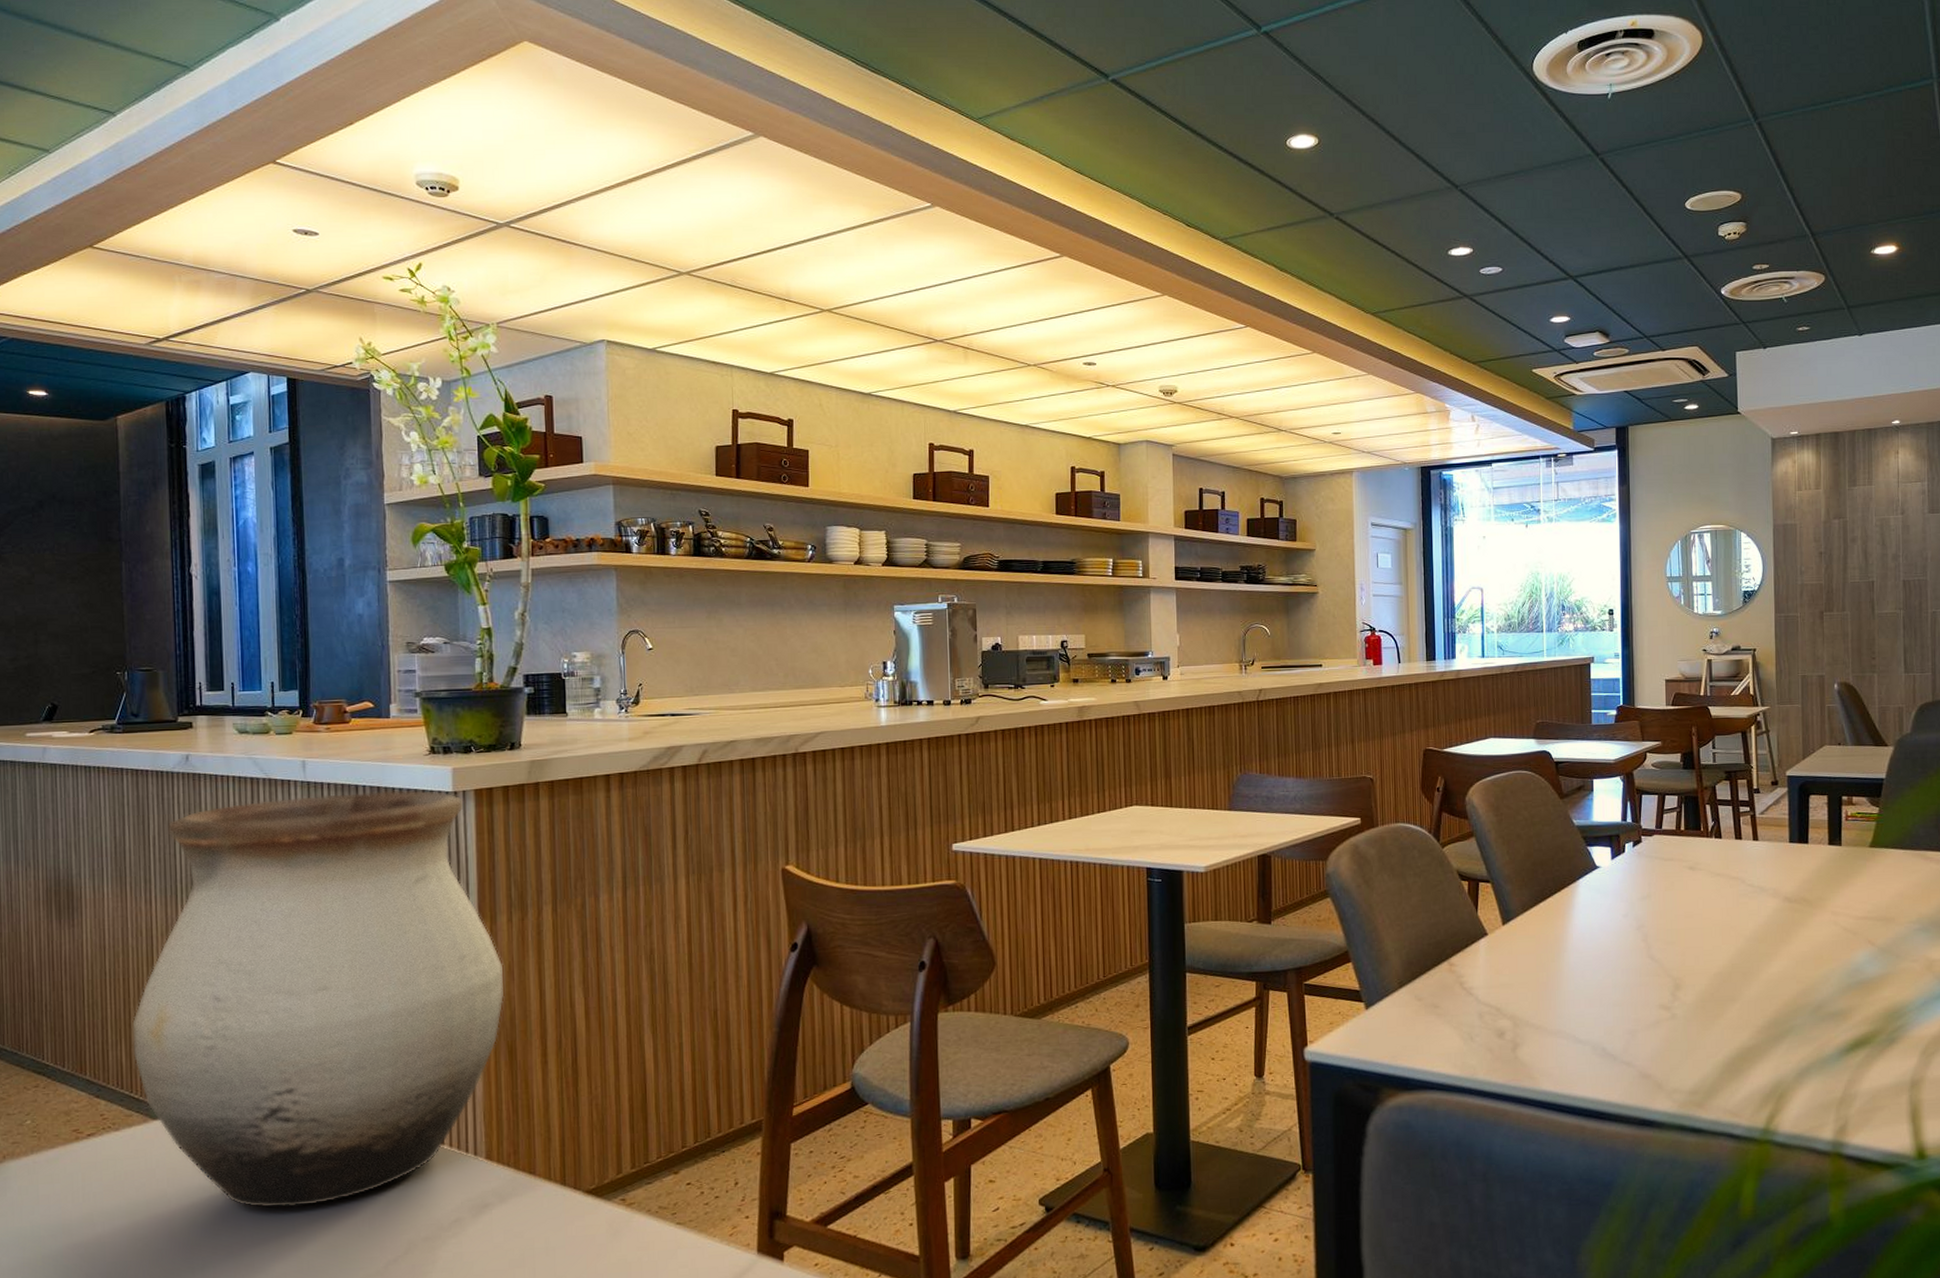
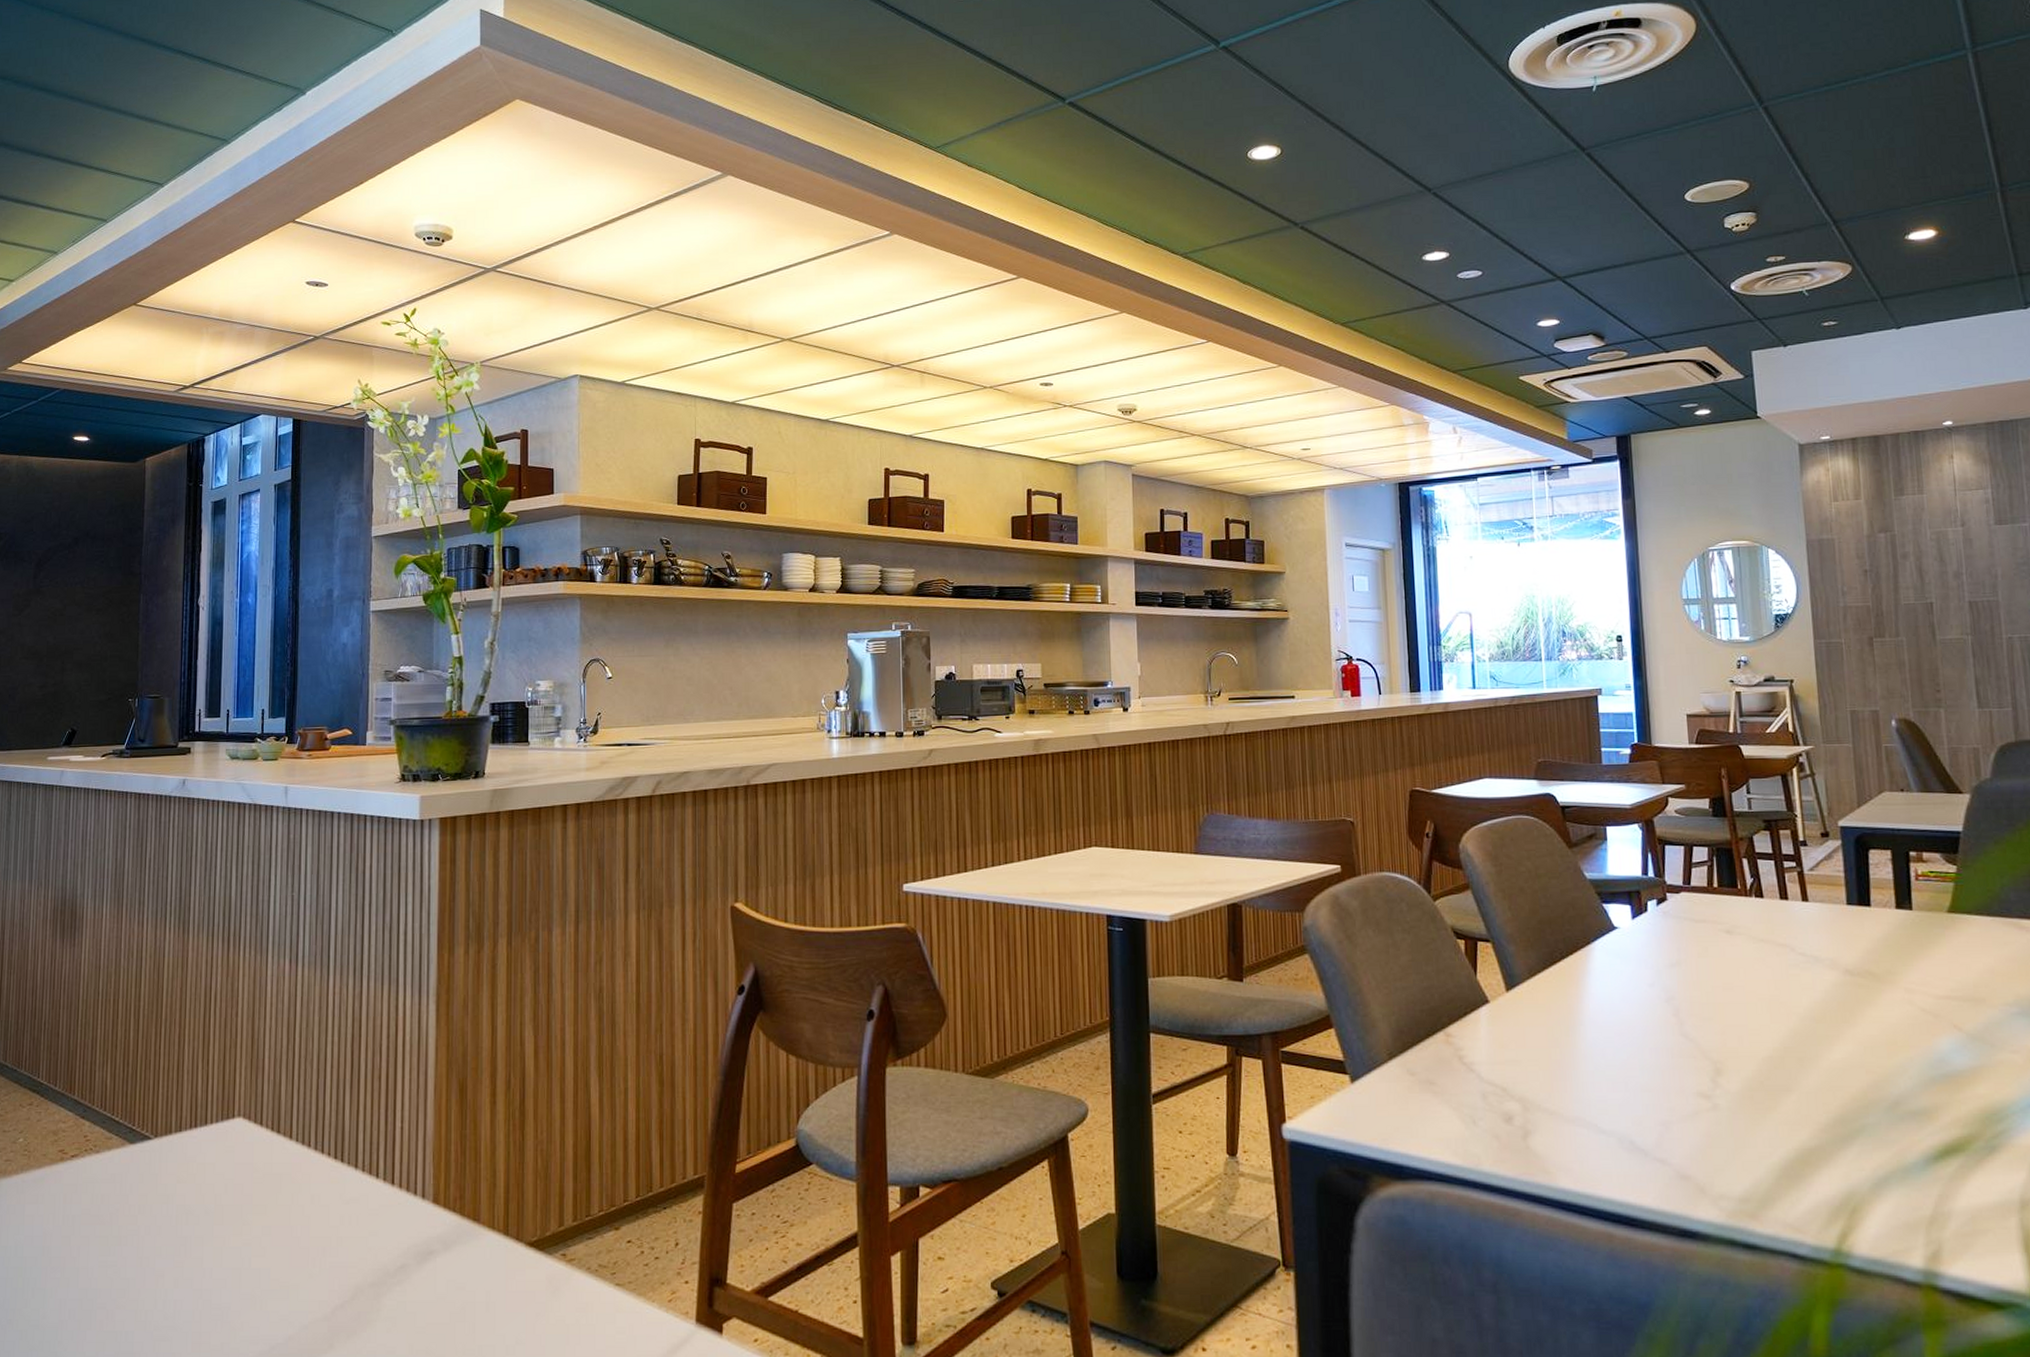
vase: present [132,791,505,1208] -> none [117,818,459,1243]

